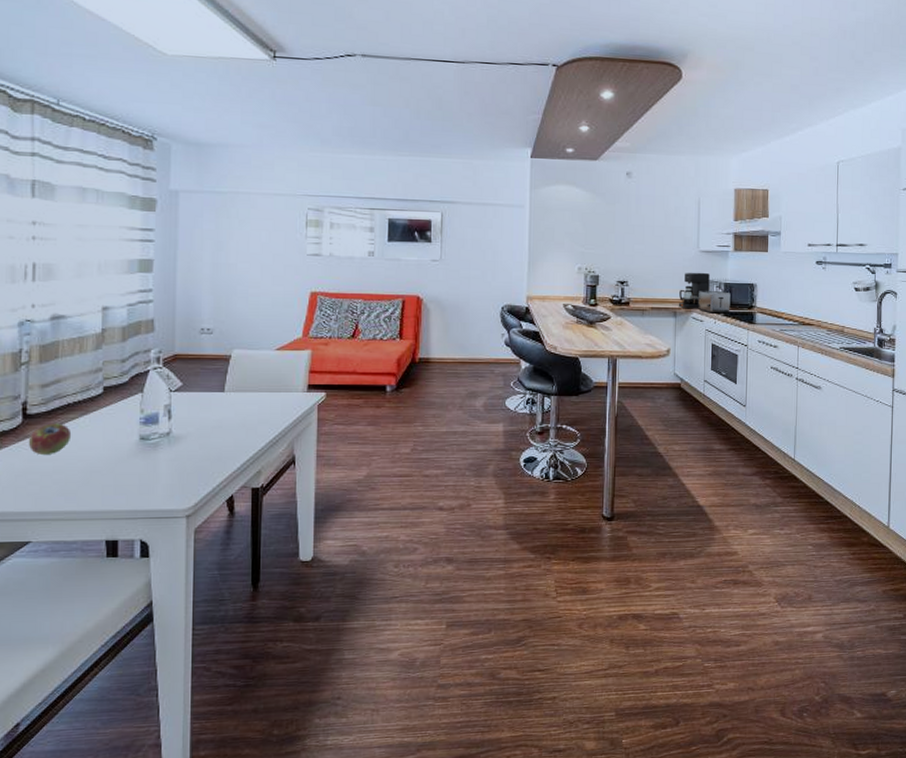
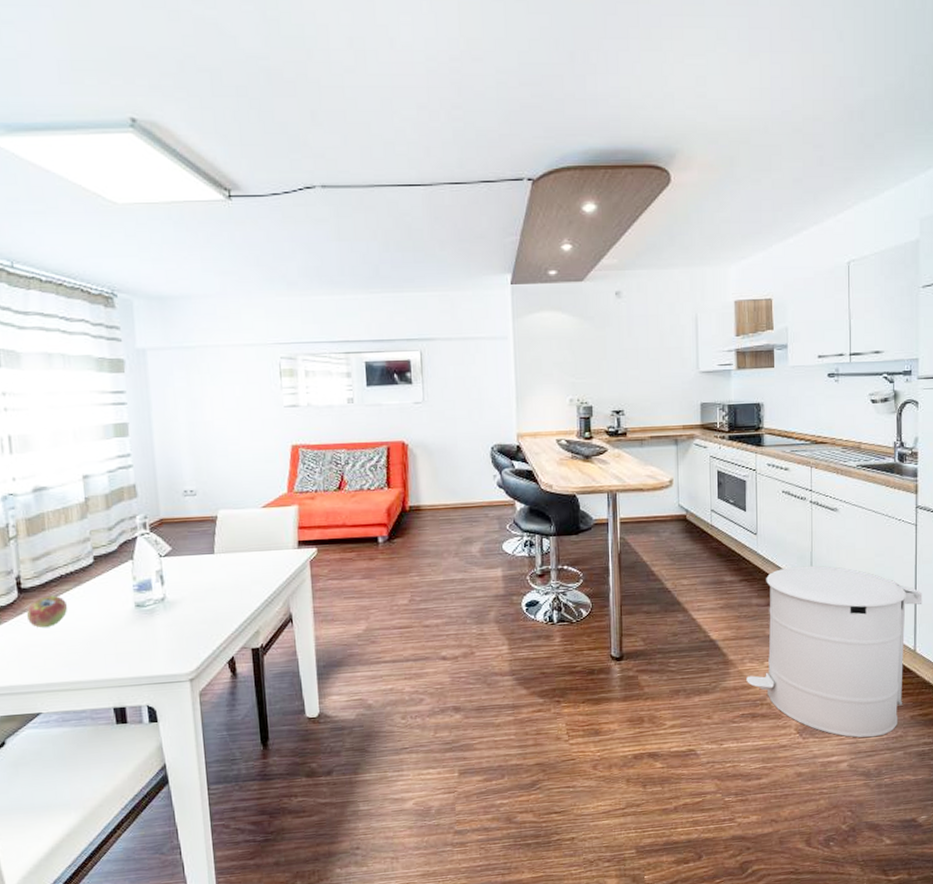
coffee maker: present [678,272,710,309] -> none [679,394,712,436]
toaster: present [698,290,731,314] -> none [701,413,736,439]
trash can: none [730,439,897,610] -> present [746,565,923,738]

